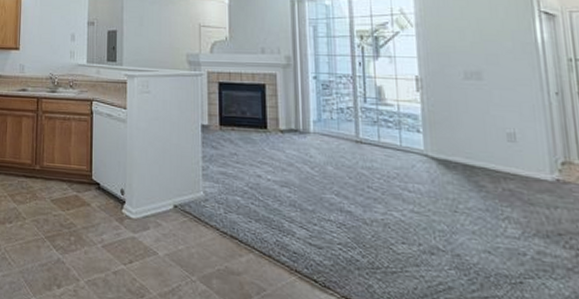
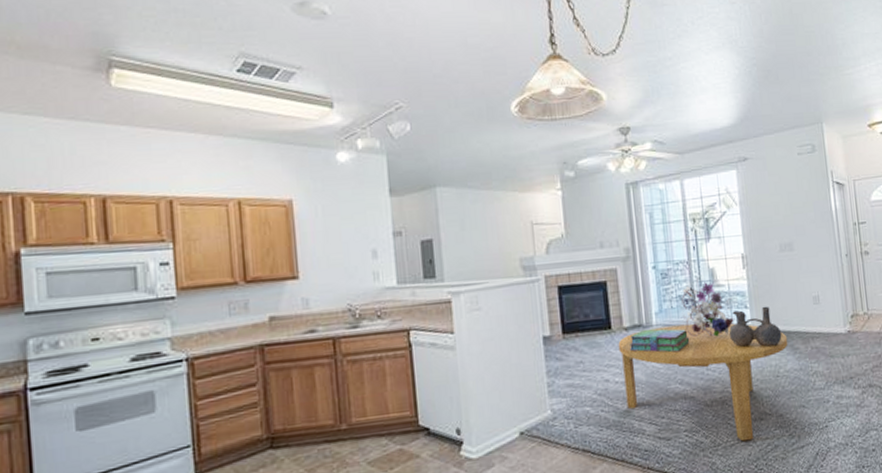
dining table: none [273,135,471,274] -> present [618,323,788,442]
stack of books: none [285,134,350,163] -> present [630,328,690,353]
bouquet: none [341,93,406,157] -> present [680,277,737,338]
ceramic vessel: none [397,133,463,178] -> present [729,306,782,347]

